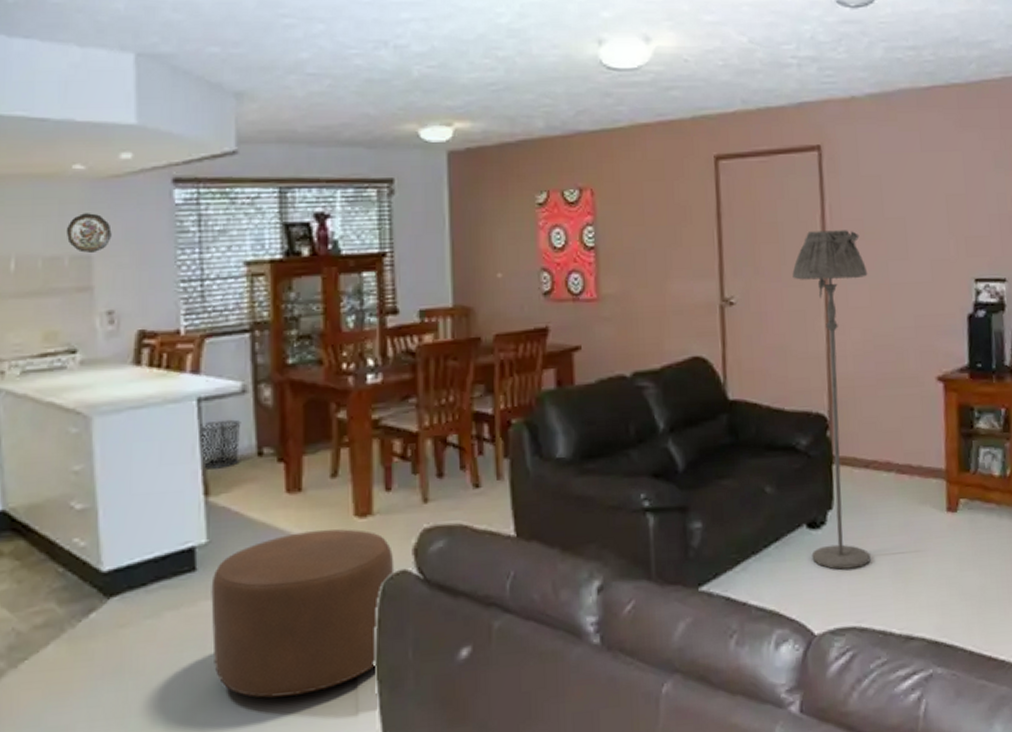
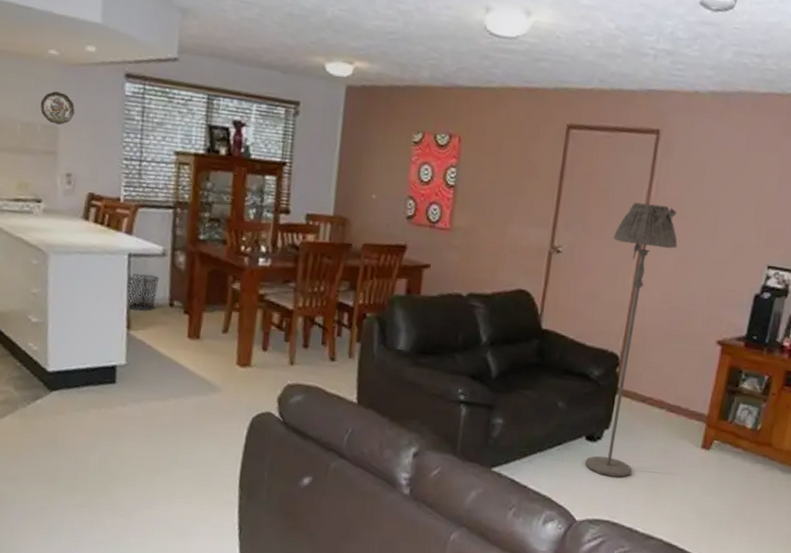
ottoman: present [211,529,395,698] -> none [122,369,263,487]

